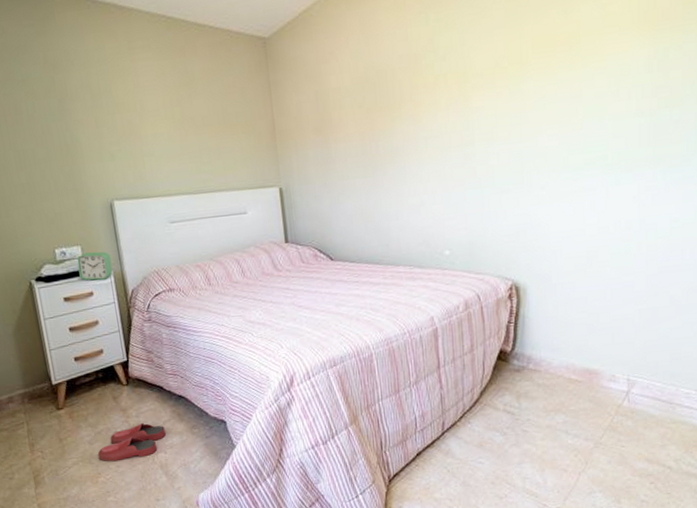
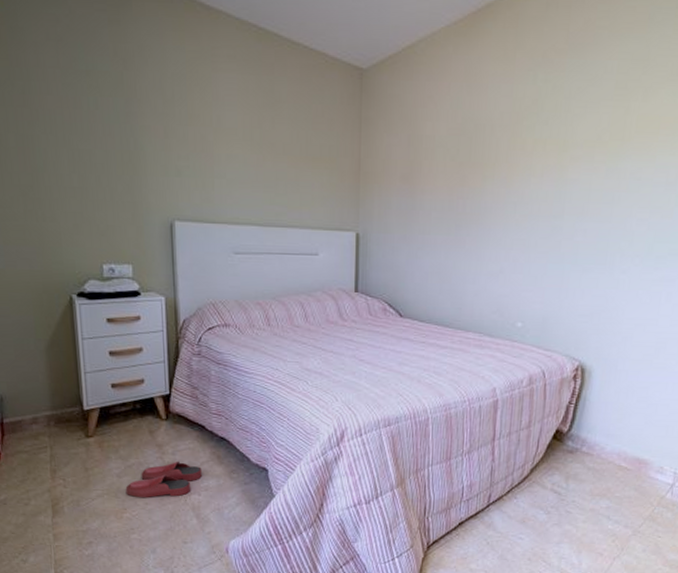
alarm clock: present [77,251,113,281] -> none [126,272,165,304]

